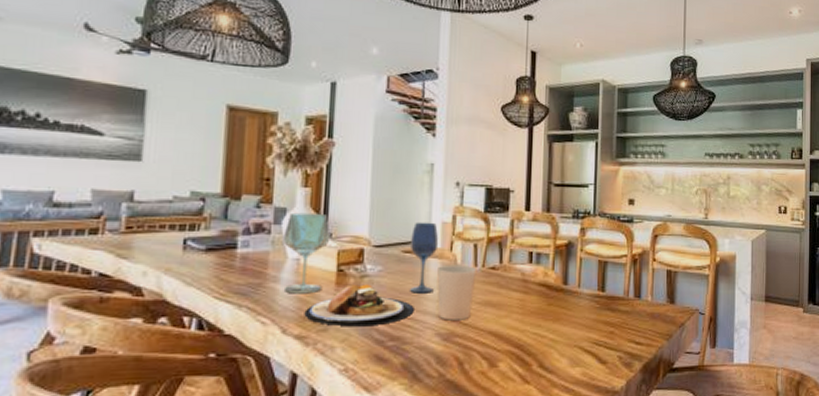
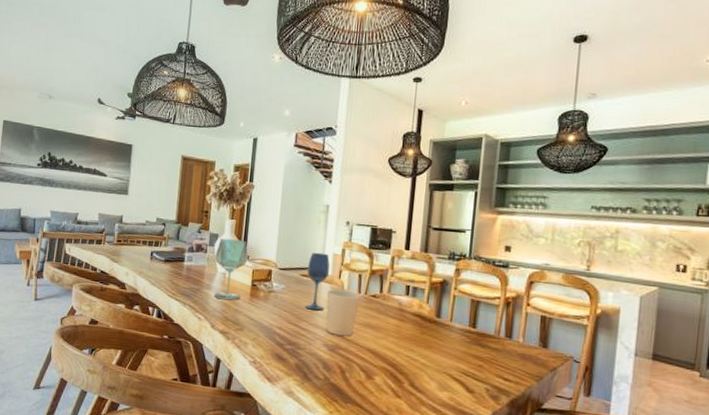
plate: present [304,284,414,327] -> none [227,297,308,331]

